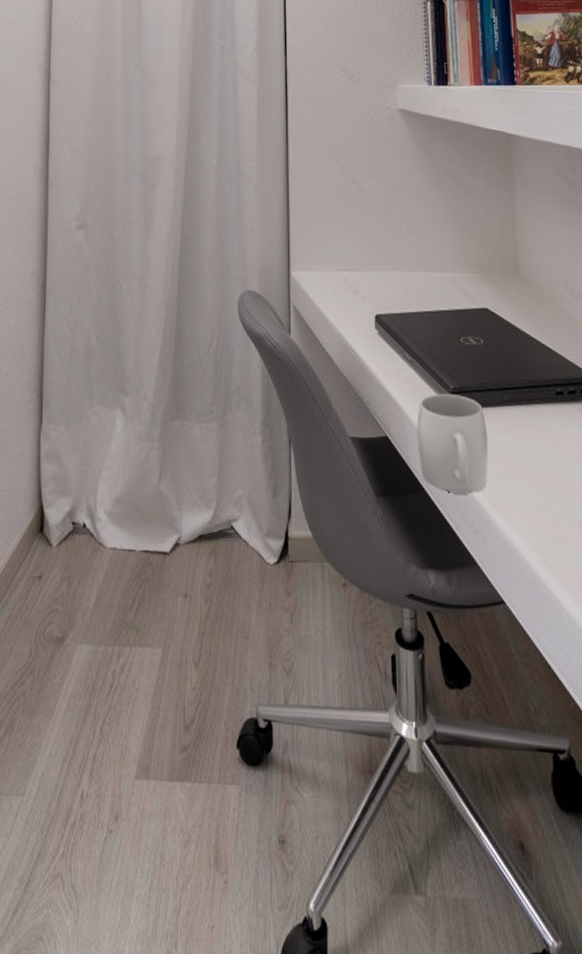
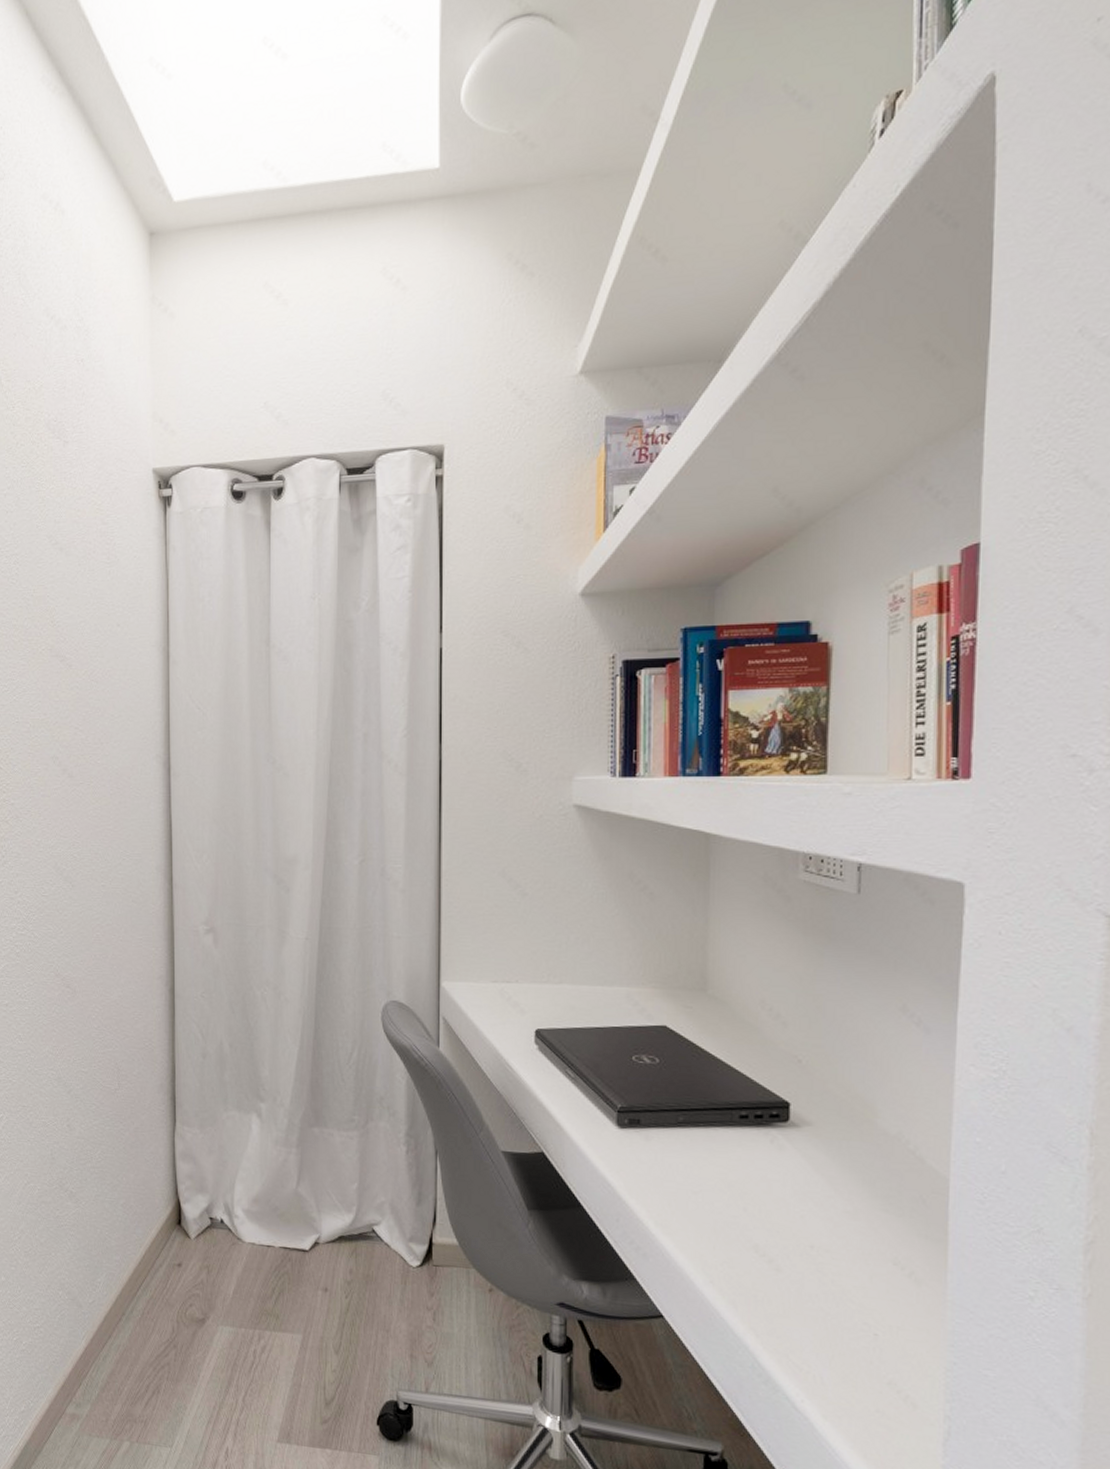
mug: present [417,393,489,494] -> none [577,1111,658,1213]

